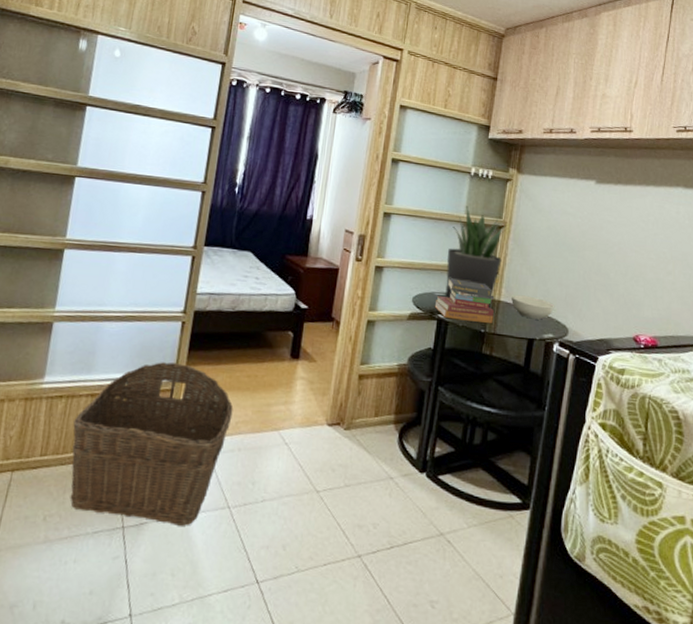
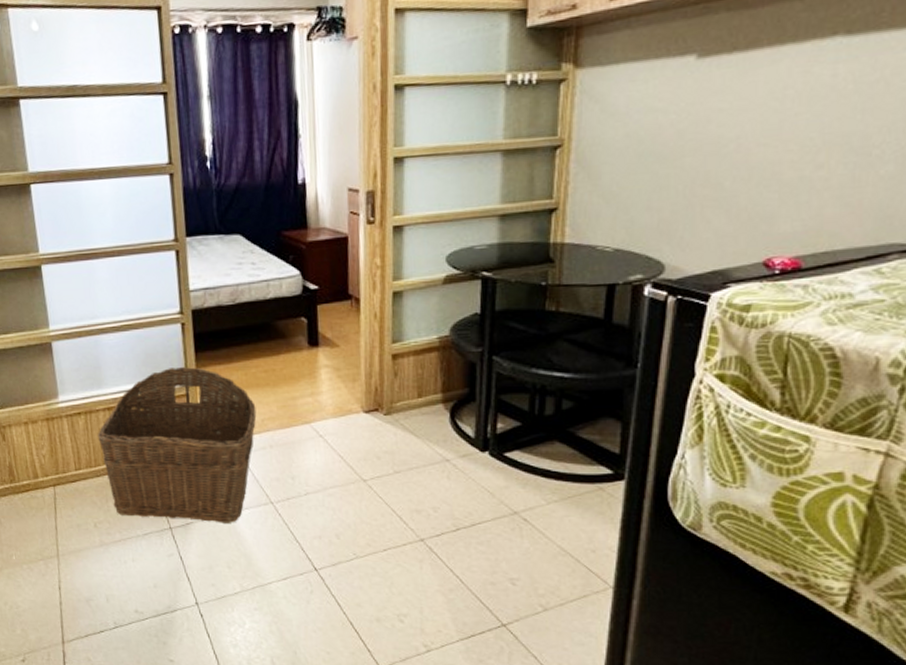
books: present [434,278,495,324] -> none [476,224,557,276]
planter: present [445,206,506,307] -> none [485,128,564,254]
bowl: present [511,294,555,320] -> none [580,230,644,260]

